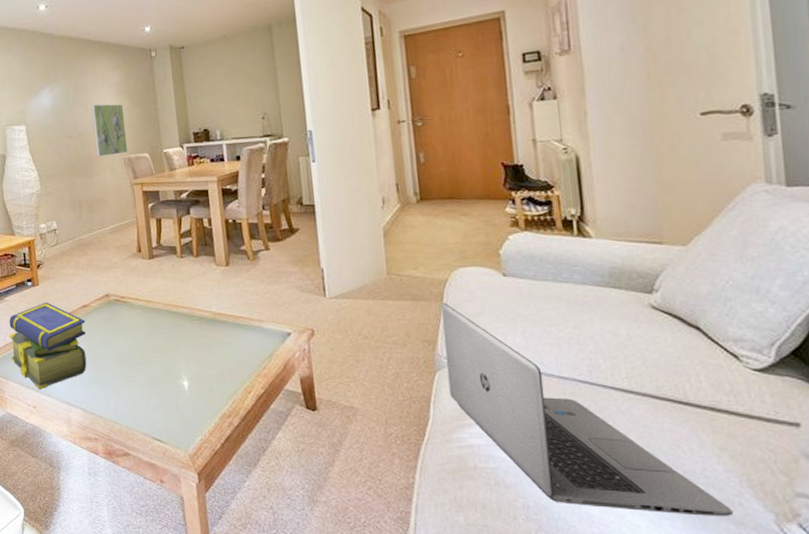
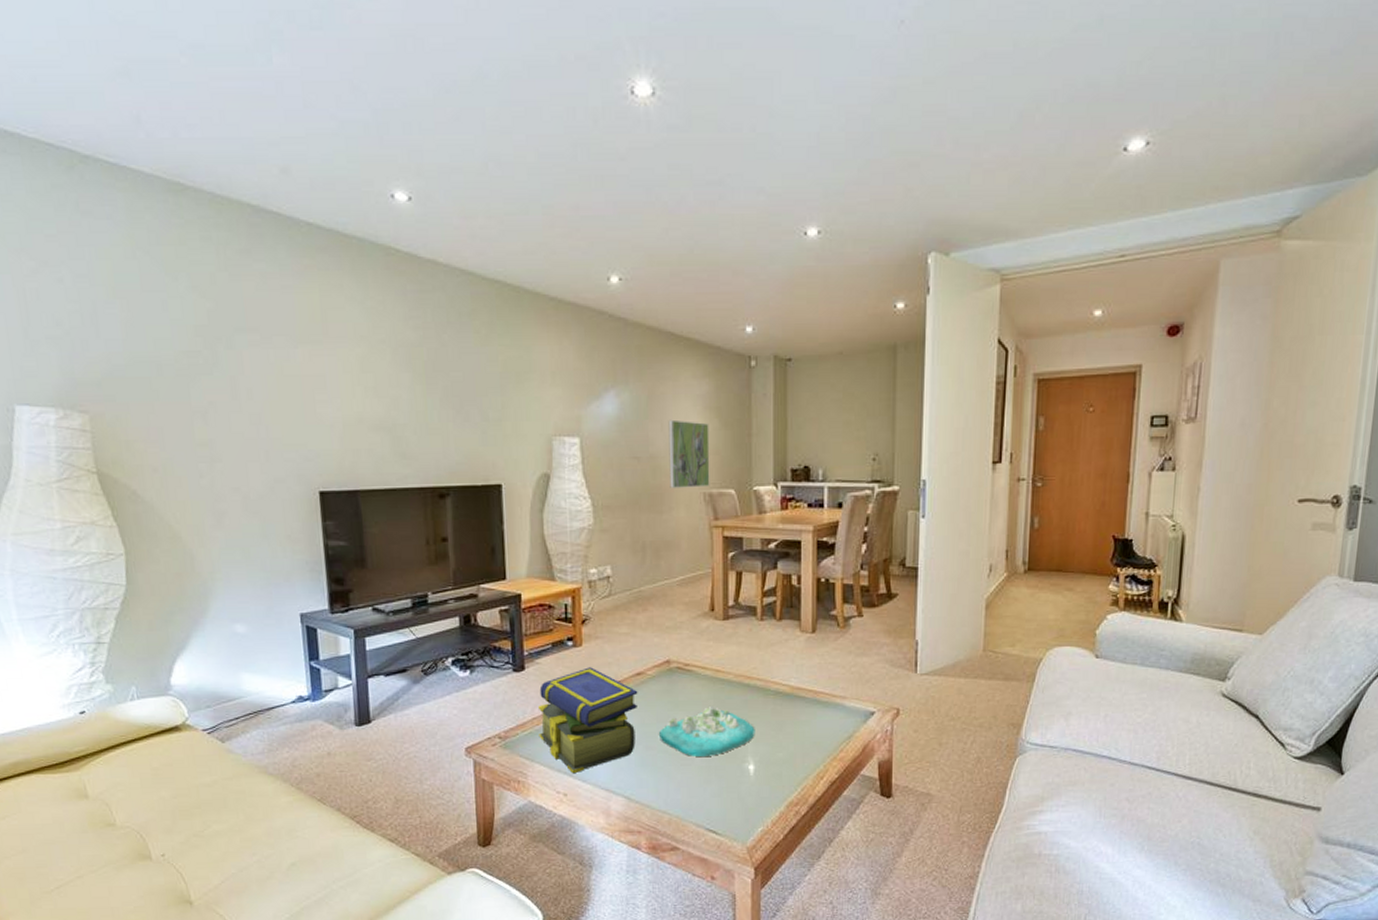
decorative tray: none [105,332,186,374] -> present [659,707,755,756]
laptop: present [440,302,733,516] -> none [1026,683,1254,895]

